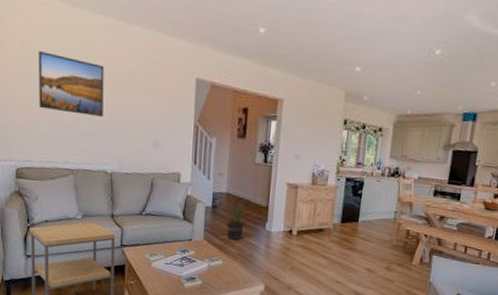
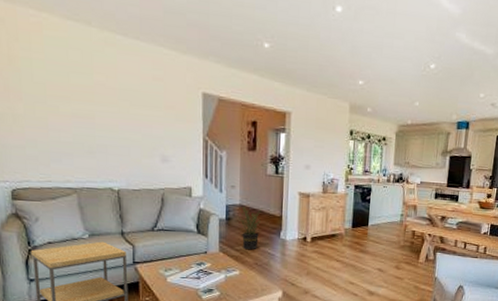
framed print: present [38,51,104,117] -> none [28,66,106,133]

